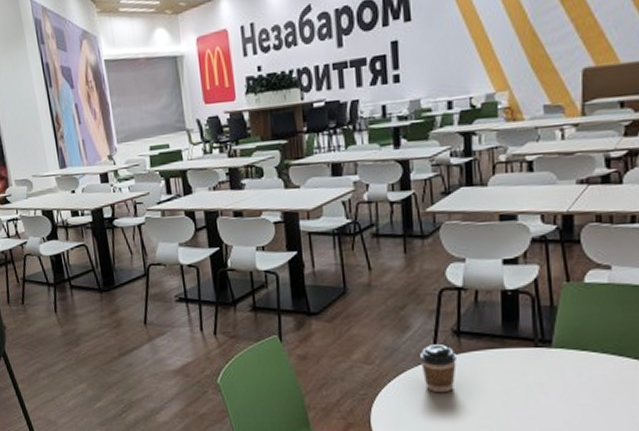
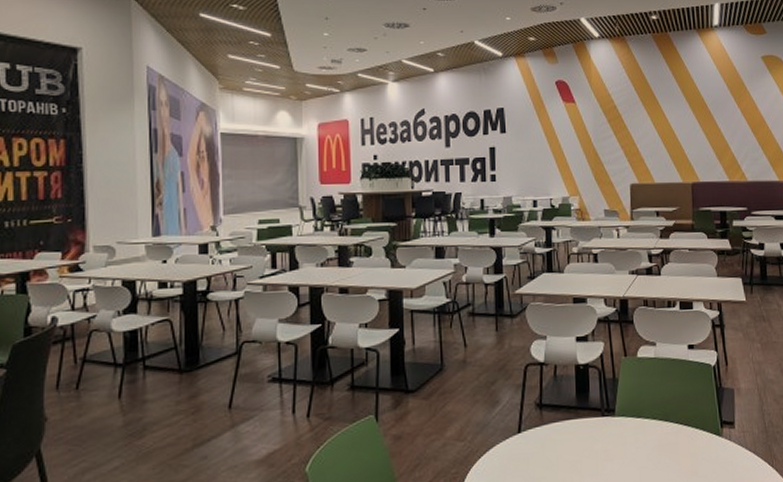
coffee cup: present [420,344,457,393] -> none [508,417,539,467]

